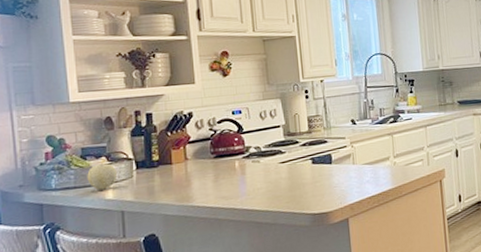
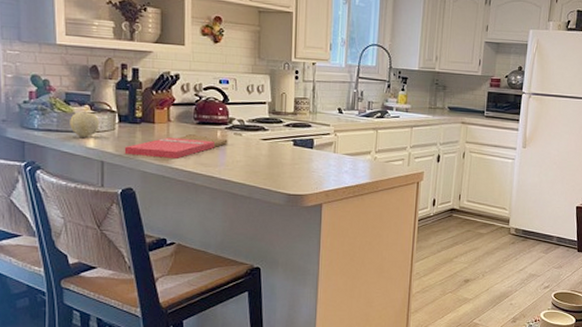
cutting board: none [143,168,247,200] -> present [124,134,228,159]

